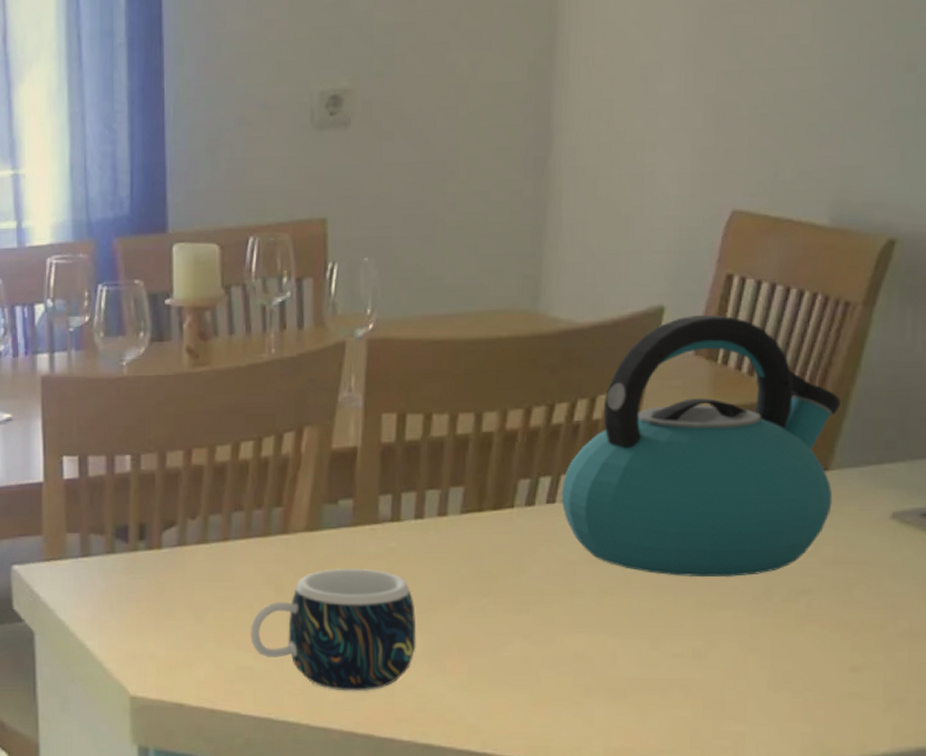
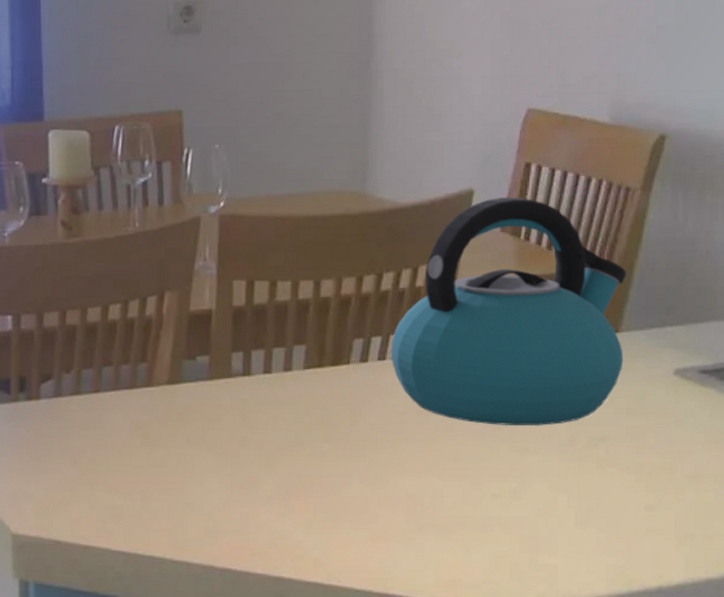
mug: present [250,567,417,692] -> none [120,417,267,529]

